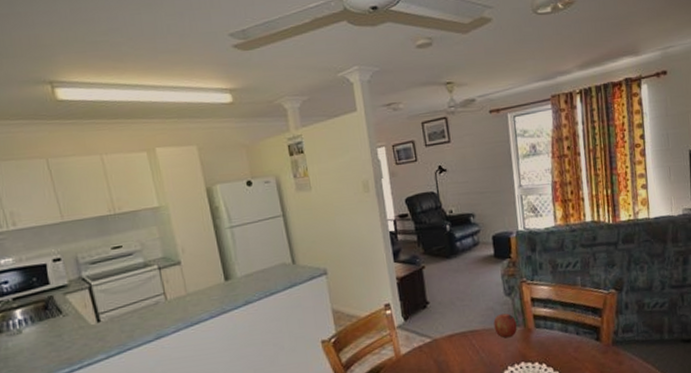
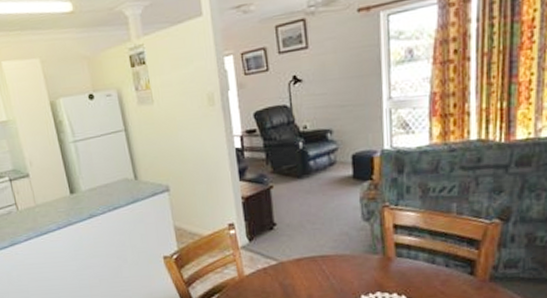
fruit: present [493,313,517,338] -> none [348,240,375,266]

